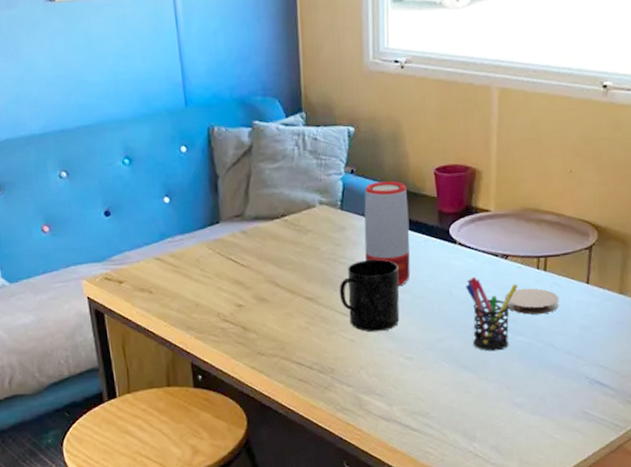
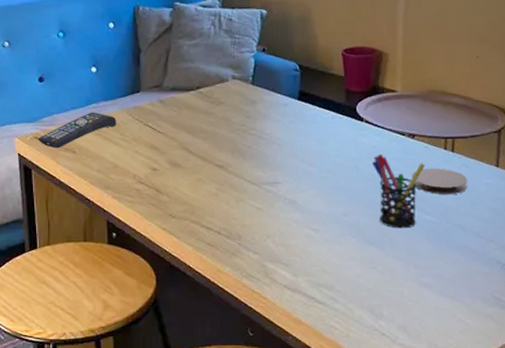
remote control: none [109,247,196,290] -> present [38,112,117,149]
mug: present [339,259,400,332] -> none [248,133,307,202]
speaker: present [364,181,410,286] -> none [273,60,318,158]

